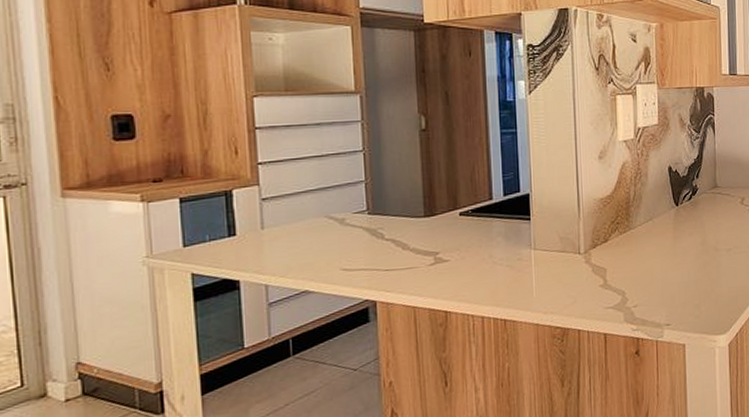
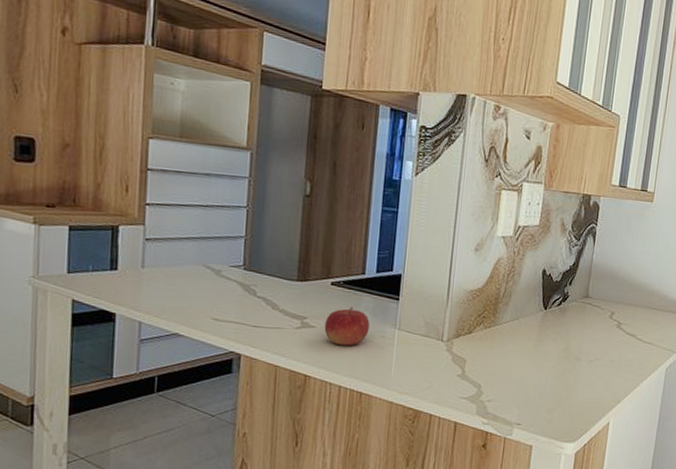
fruit: none [458,235,504,276] -> present [324,307,370,346]

